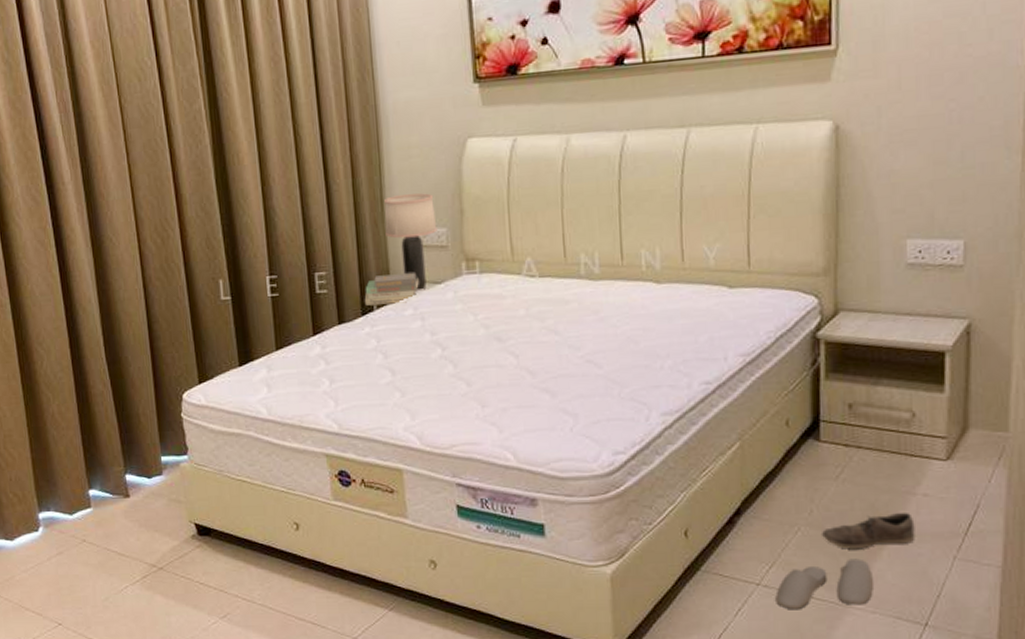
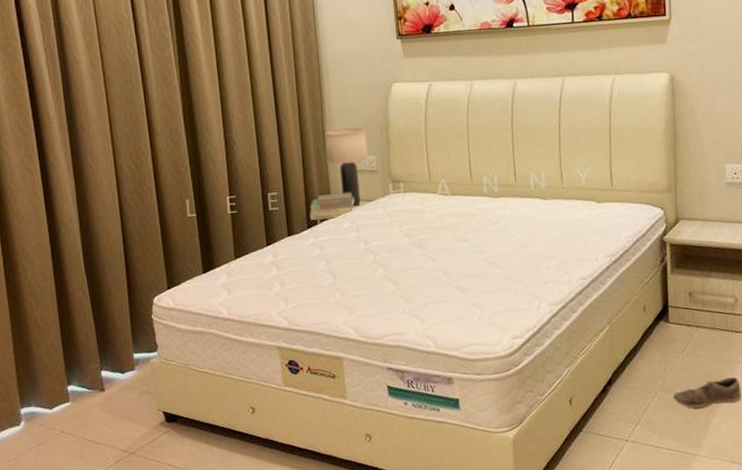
slippers: present [775,558,873,610] -> none [640,415,713,460]

